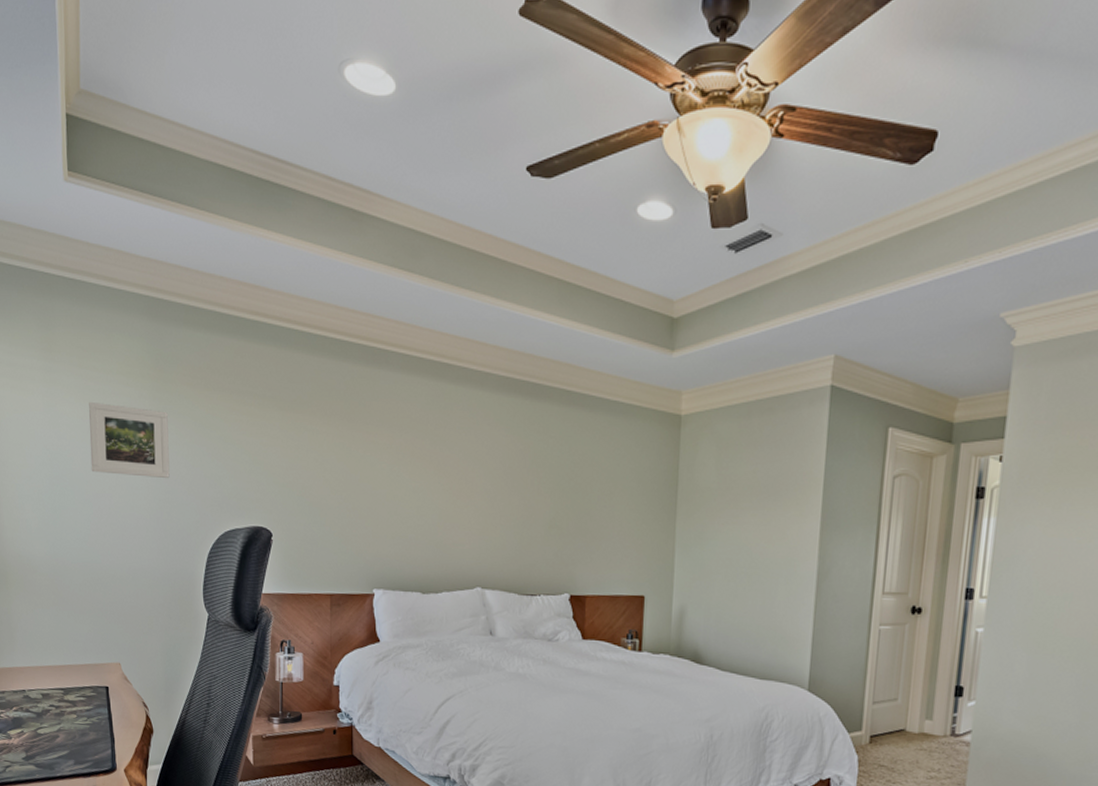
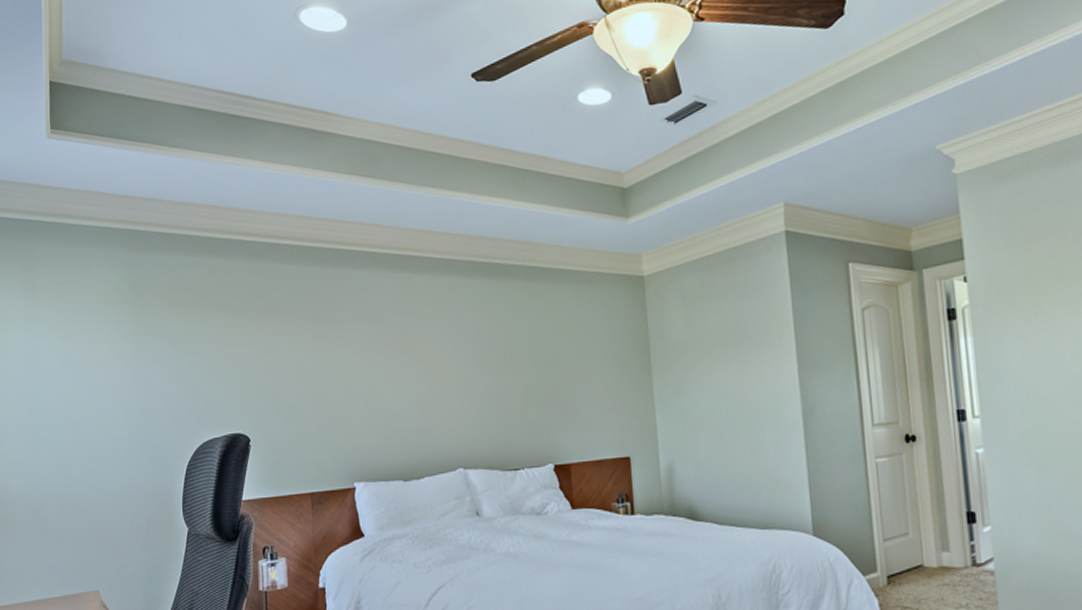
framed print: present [89,401,170,479] -> none [68,332,147,400]

